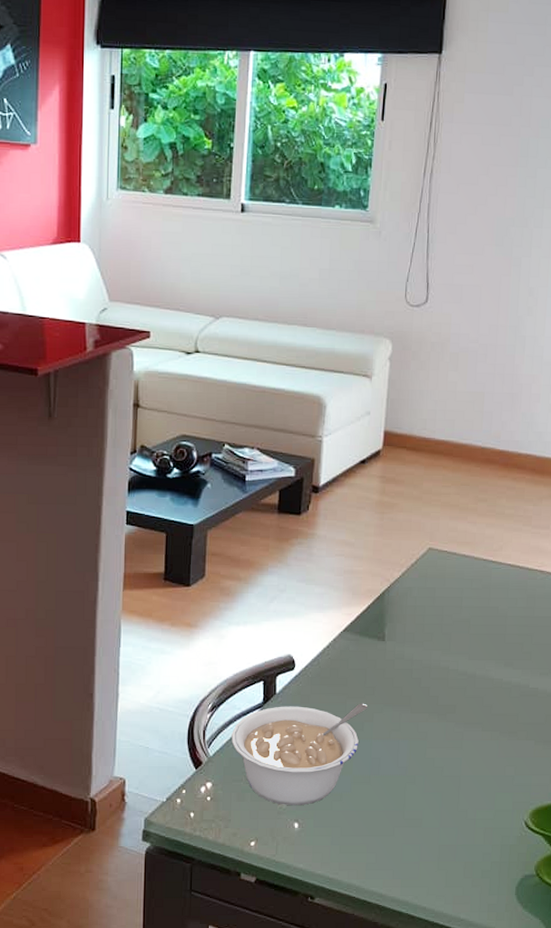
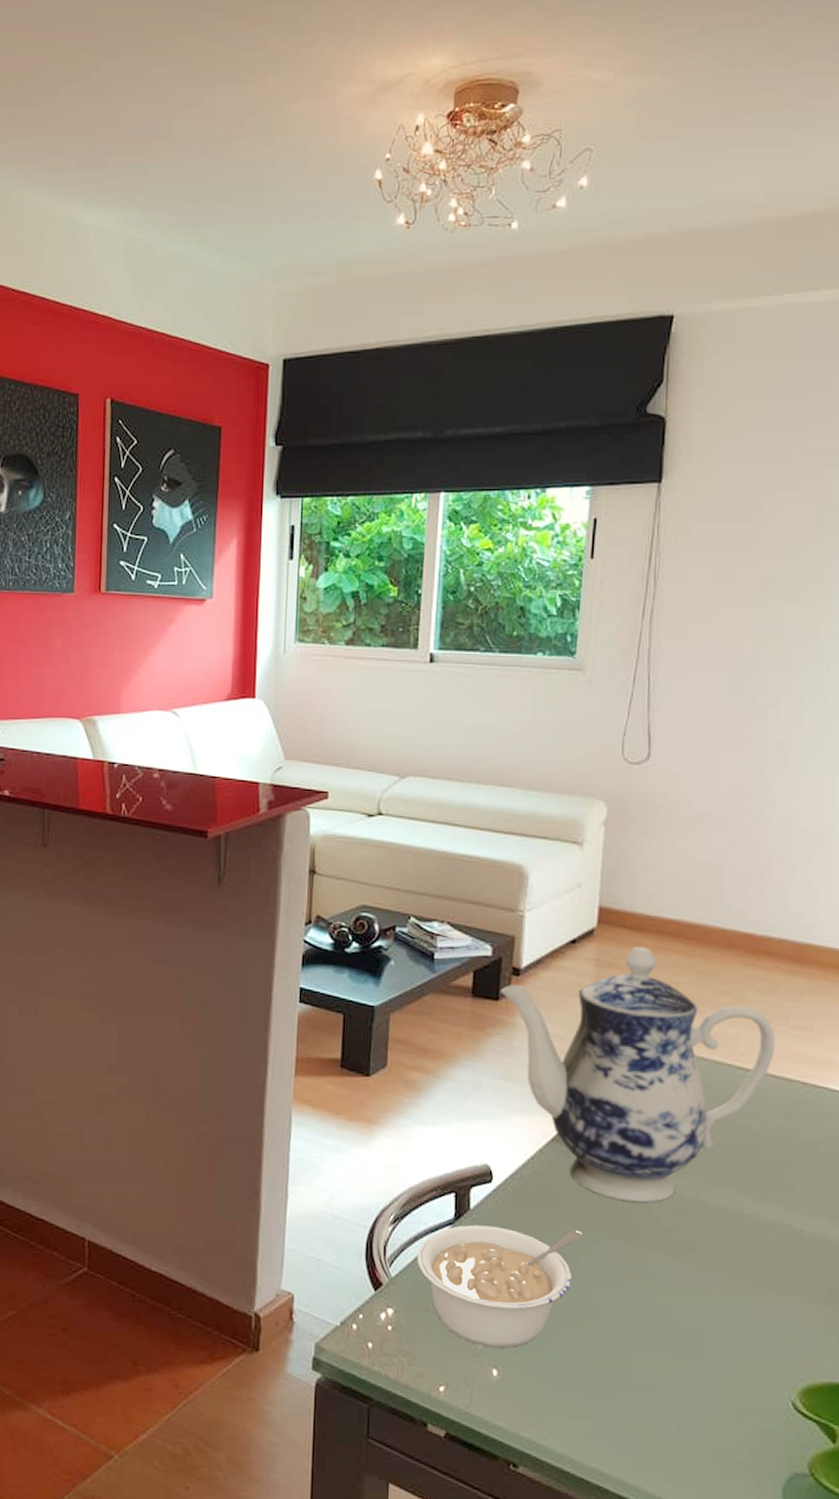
teapot: none [302,465,521,677] -> present [500,947,775,1203]

